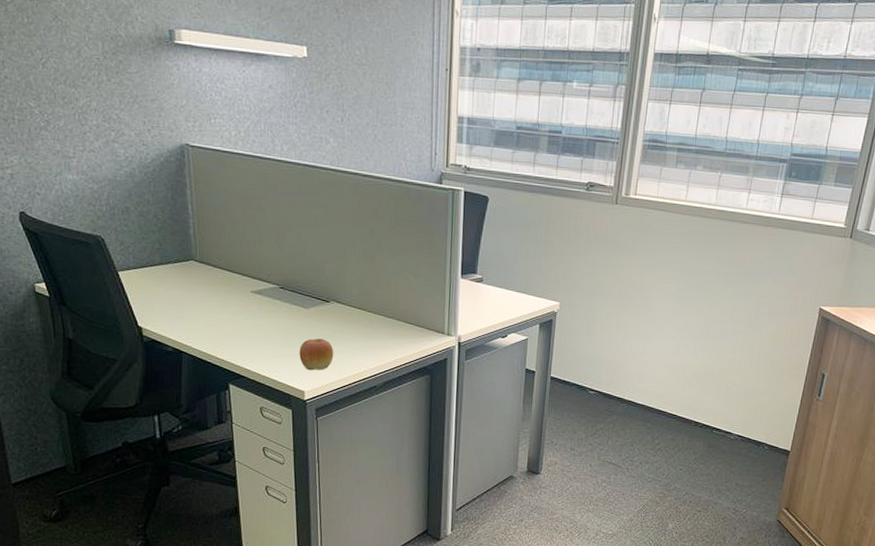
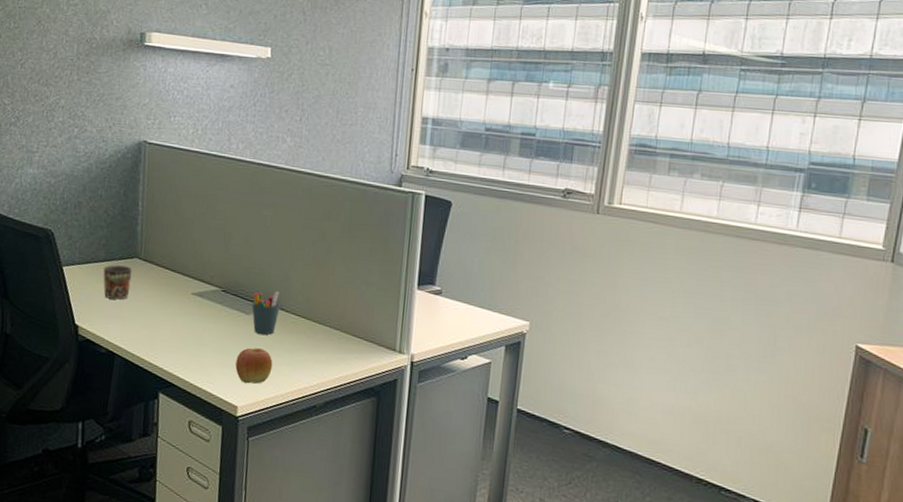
mug: none [160,268,190,301] -> present [103,265,132,300]
pen holder: none [310,286,337,326] -> present [252,291,281,335]

